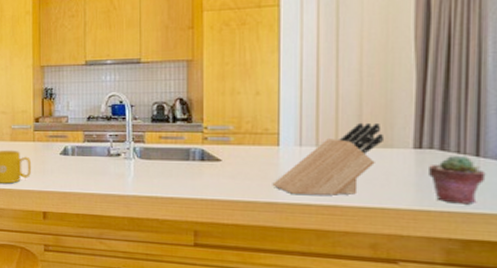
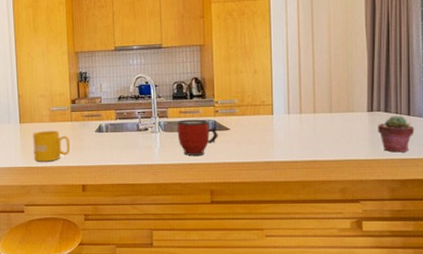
mug: none [155,146,206,190] -> present [177,119,218,157]
knife block: present [272,122,383,196] -> none [269,92,347,153]

